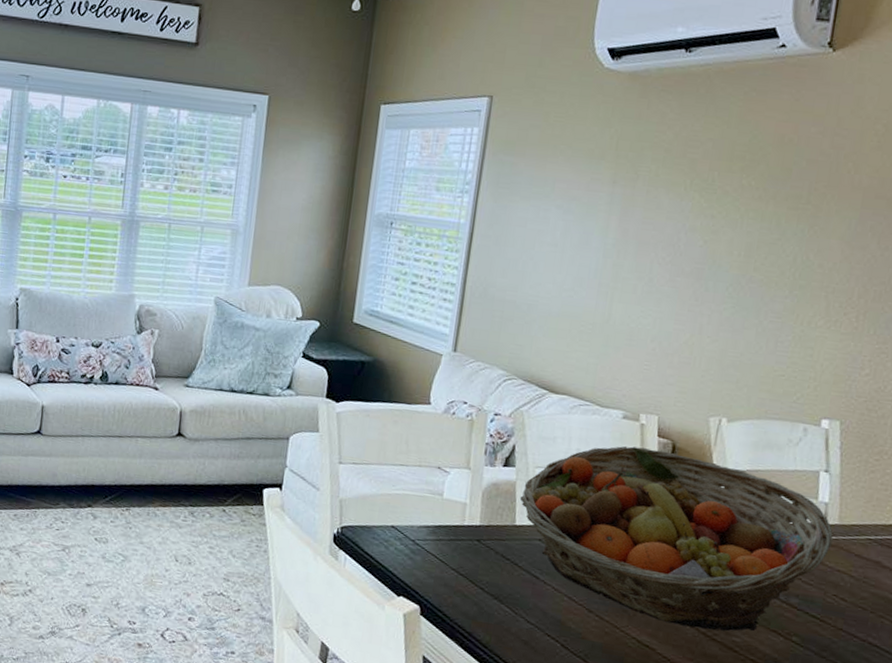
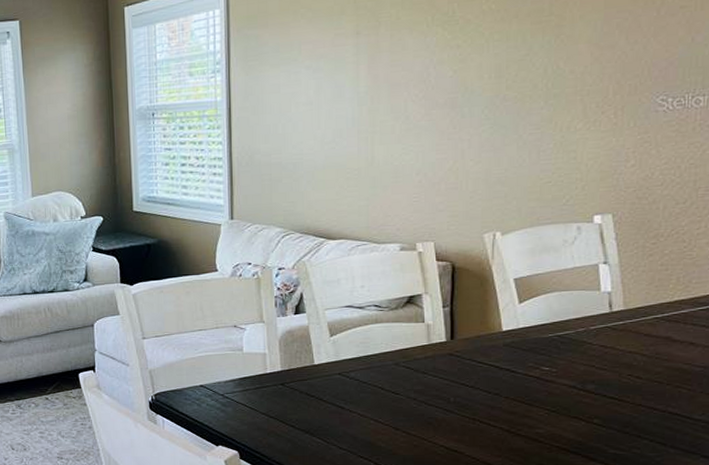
fruit basket: present [519,445,834,631] -> none [314,273,620,427]

